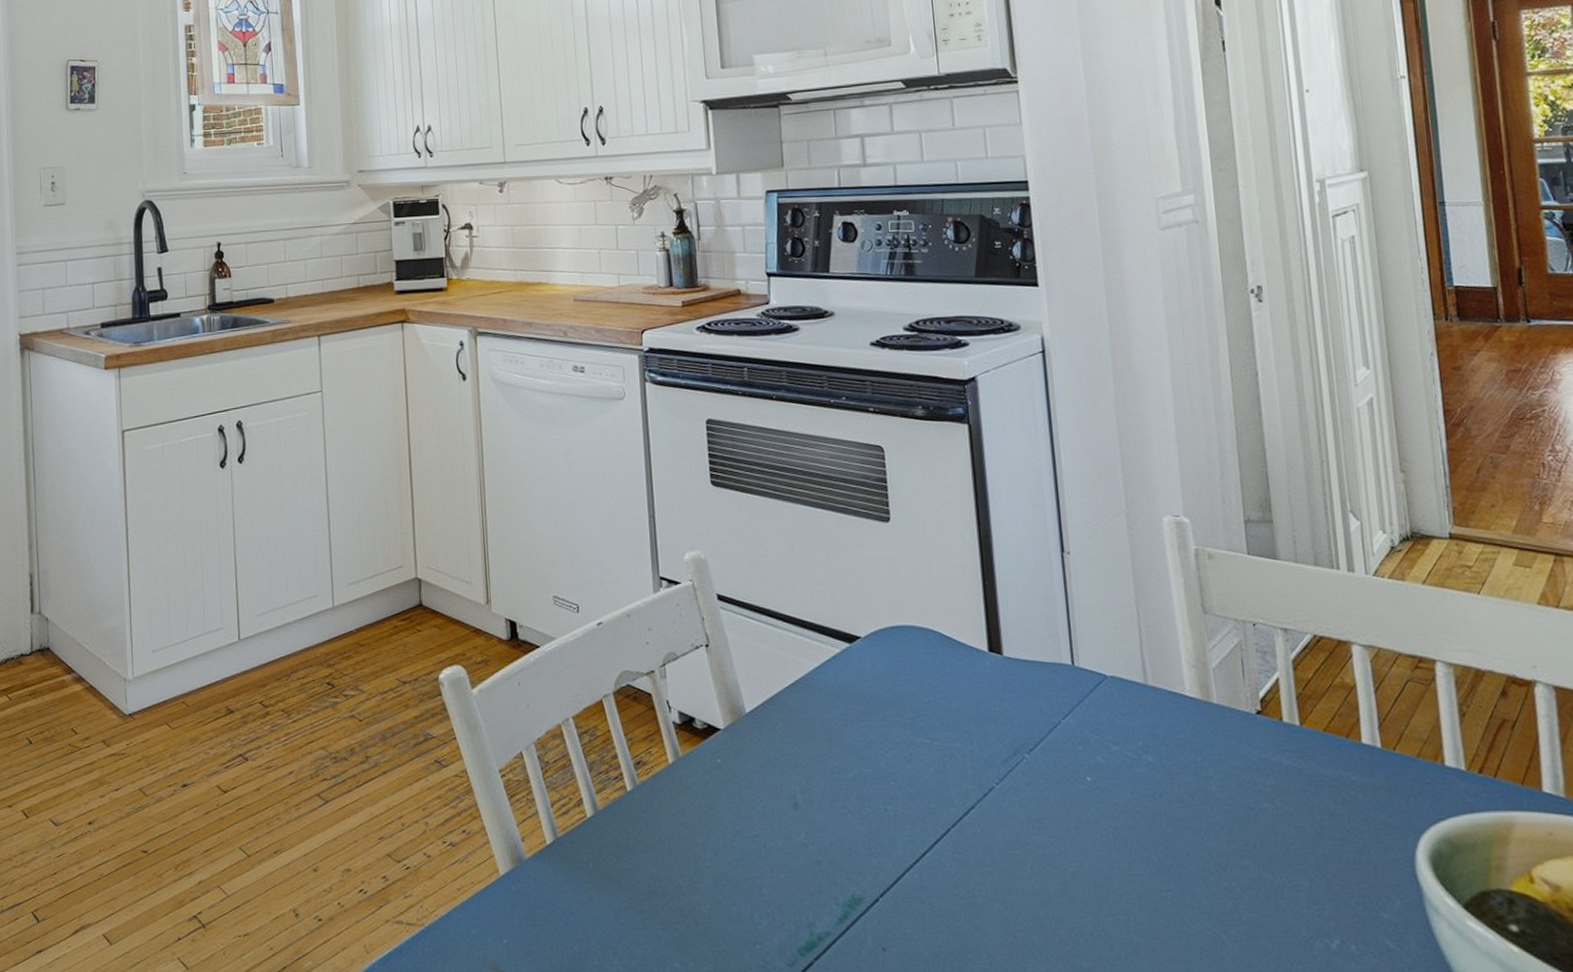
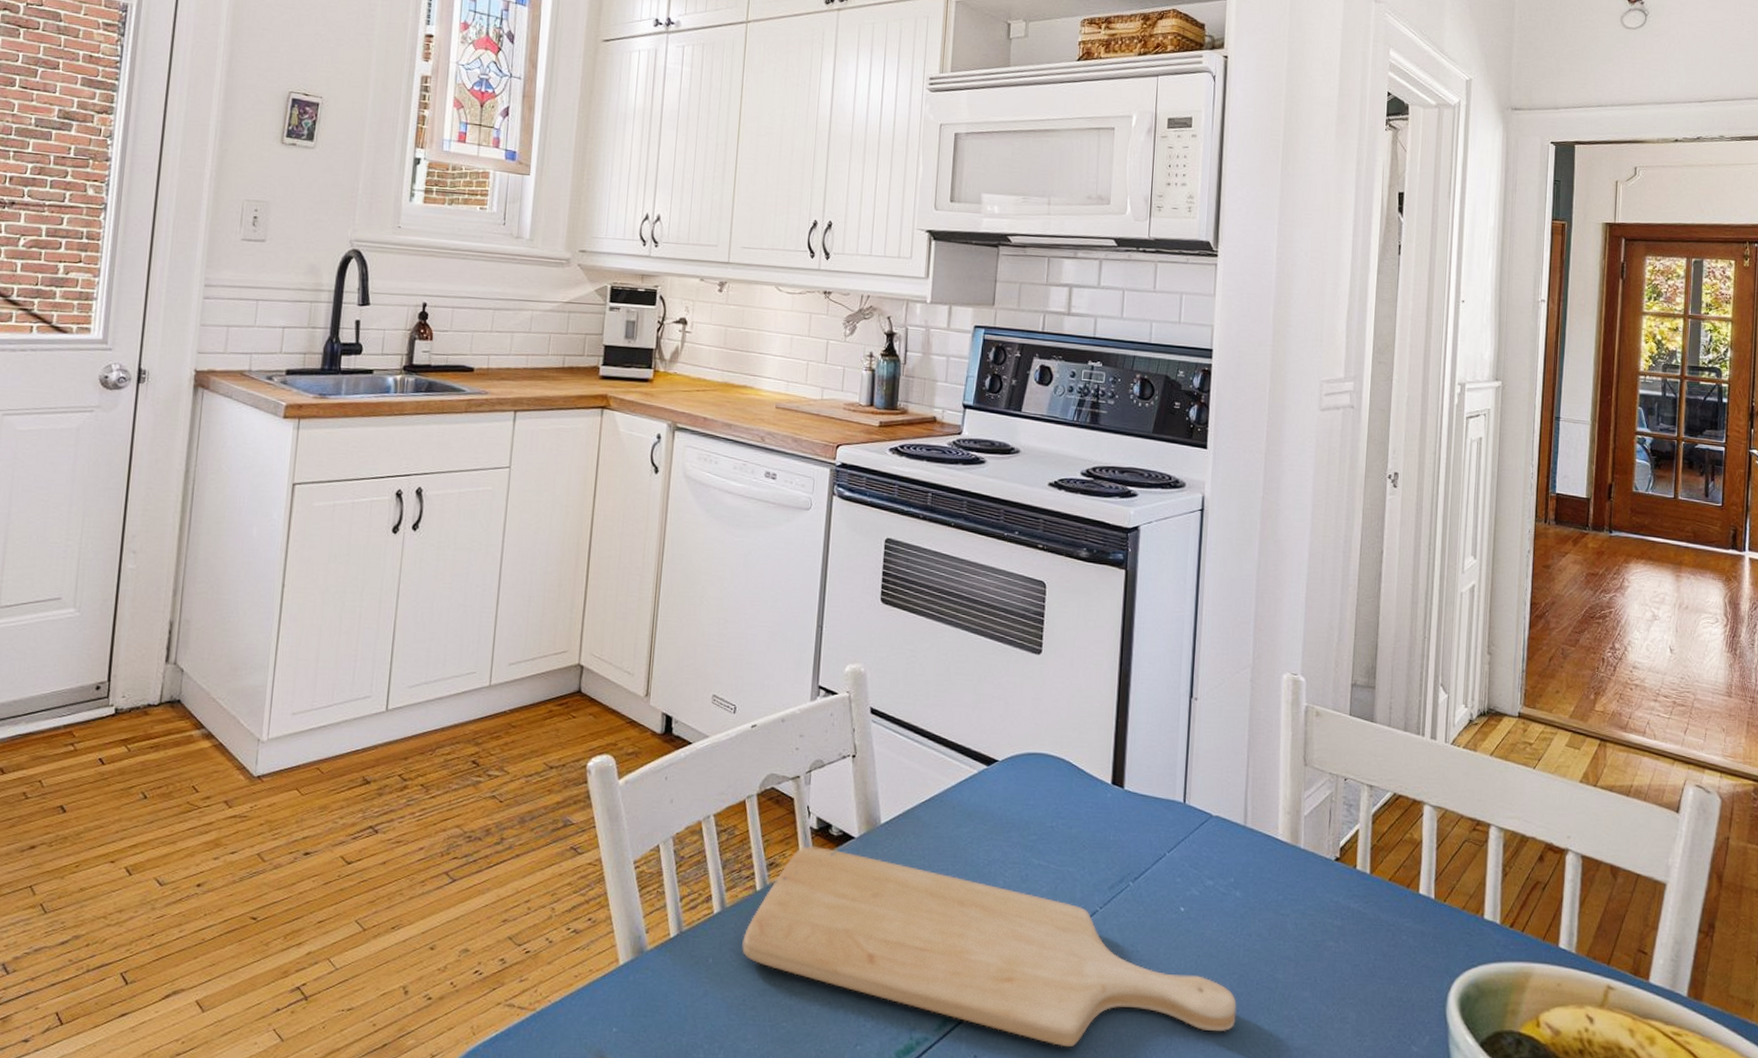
chopping board: none [620,740,1169,935] -> present [742,845,1237,1048]

